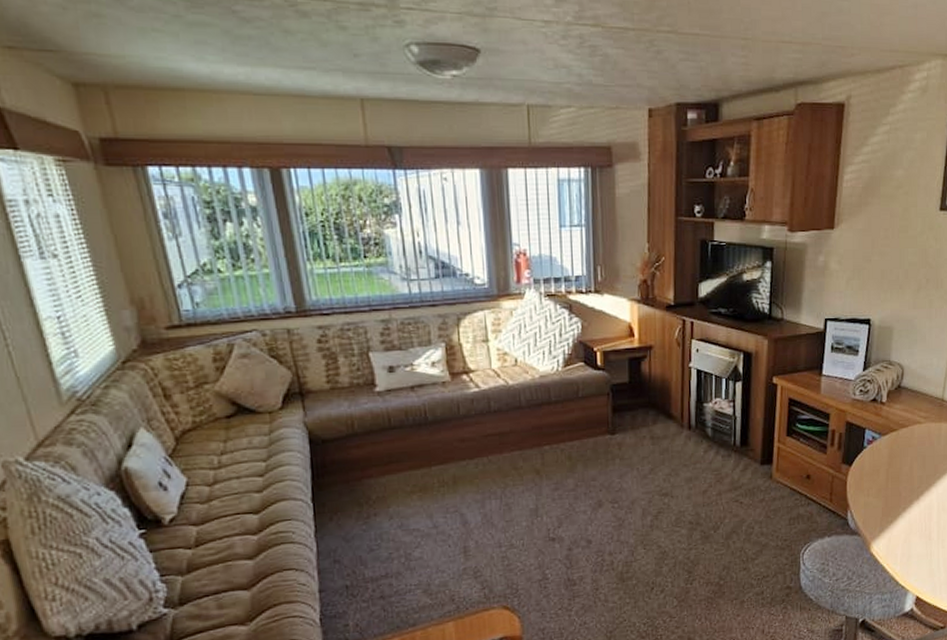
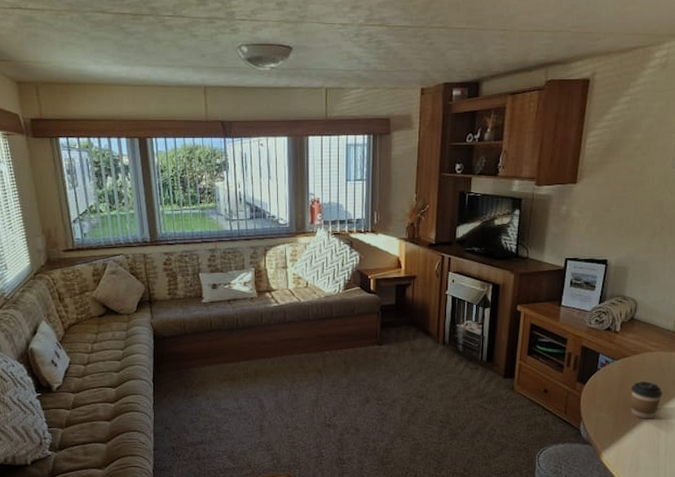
coffee cup: none [899,458,933,501] -> present [630,381,663,419]

